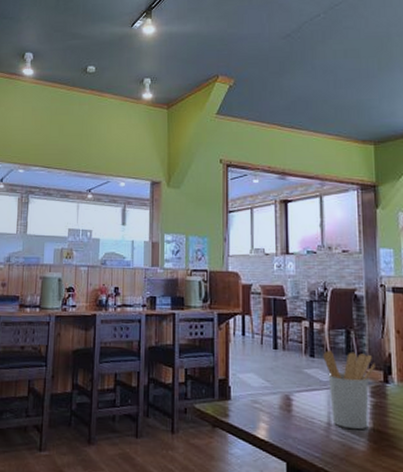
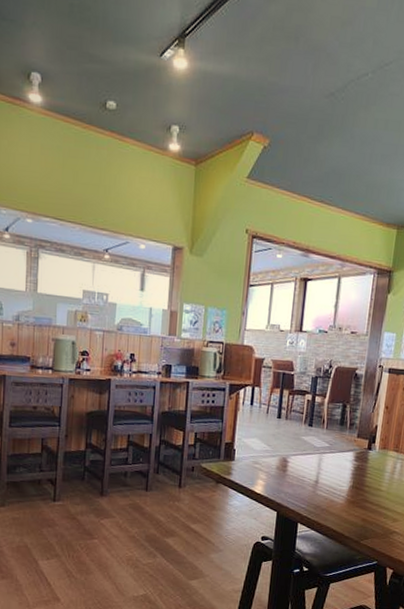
utensil holder: present [323,350,375,430] -> none [320,421,363,487]

